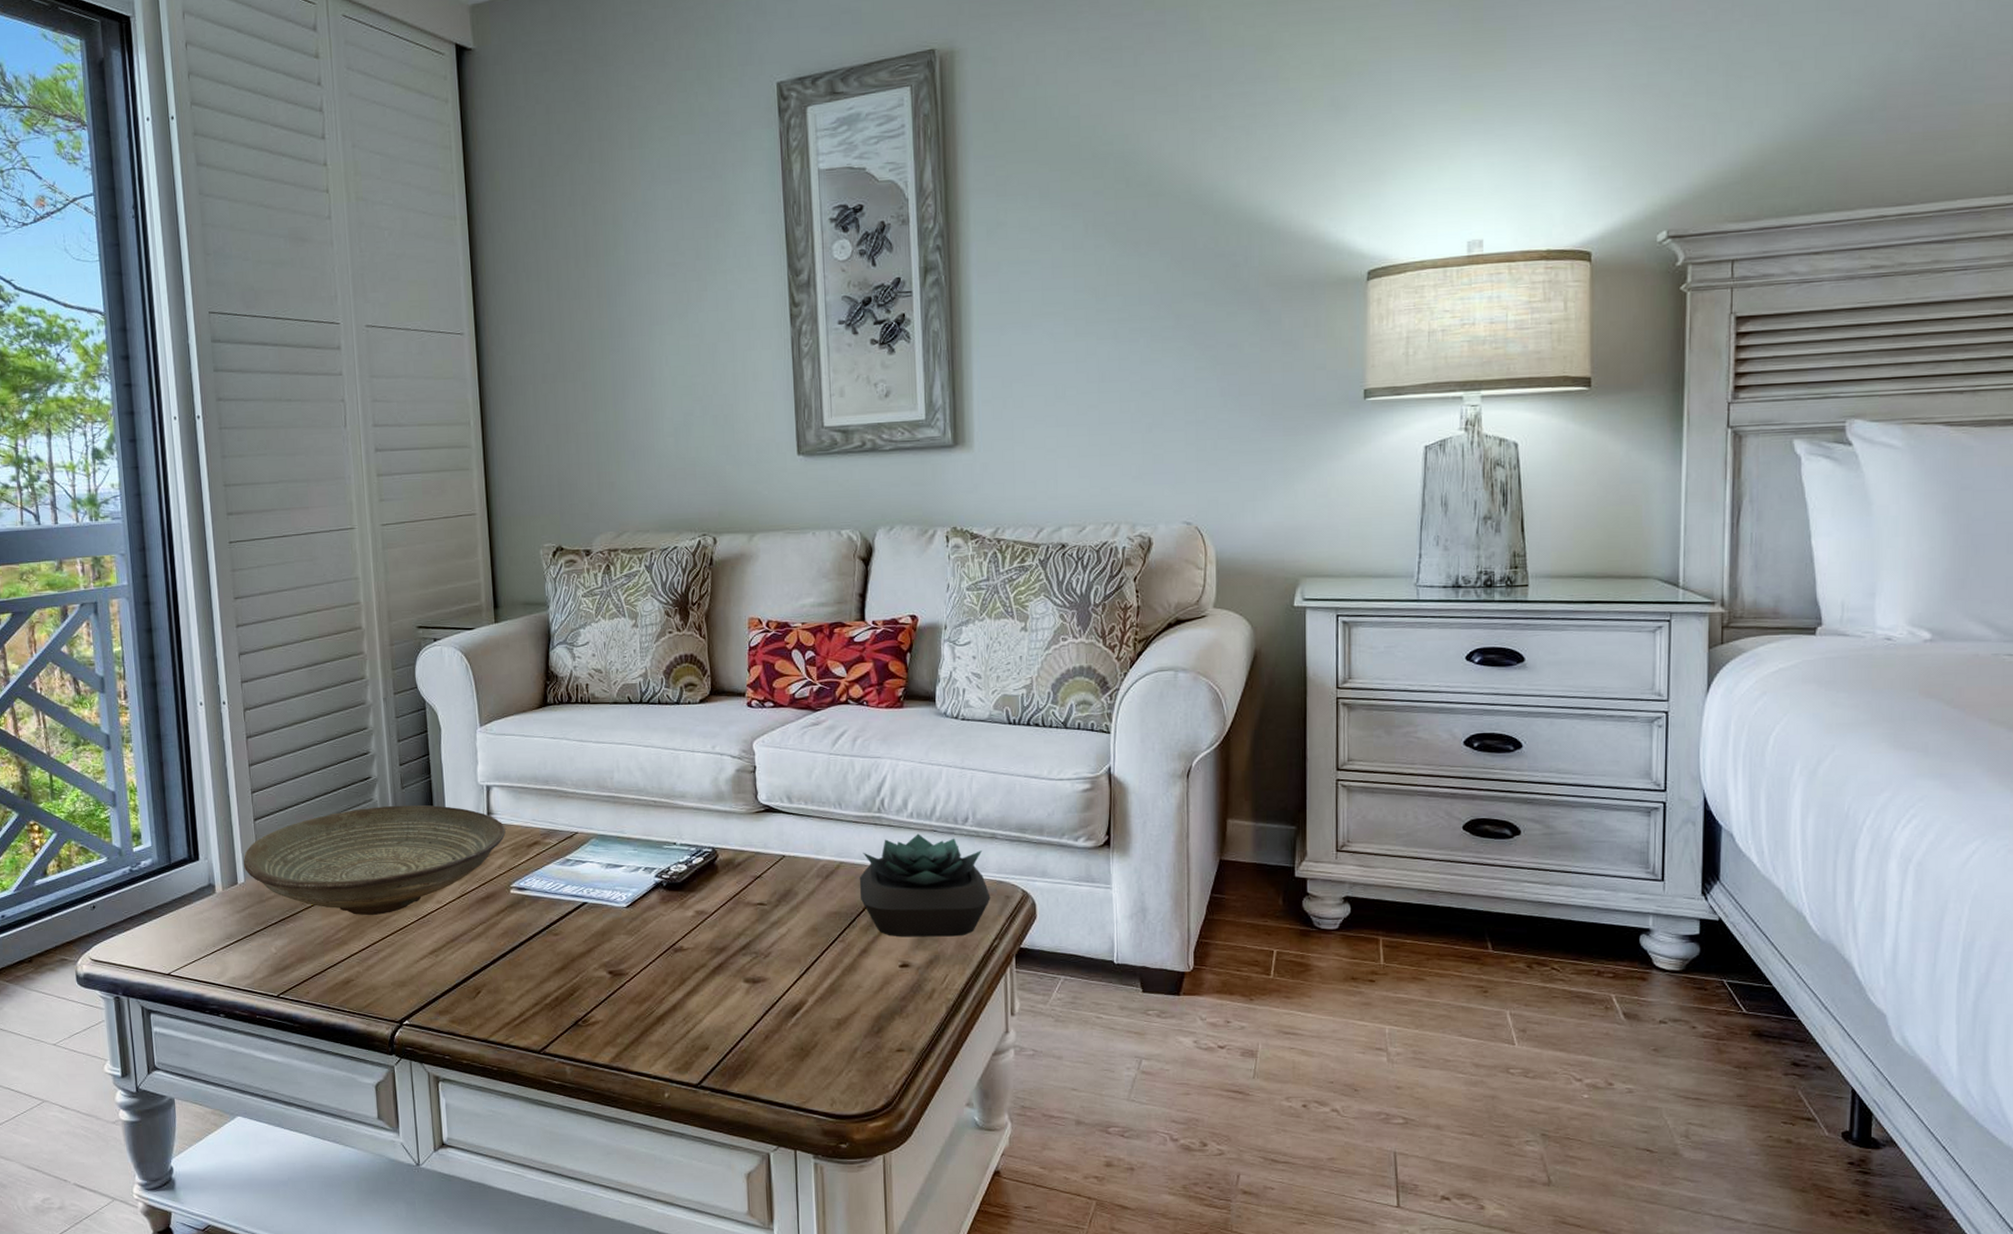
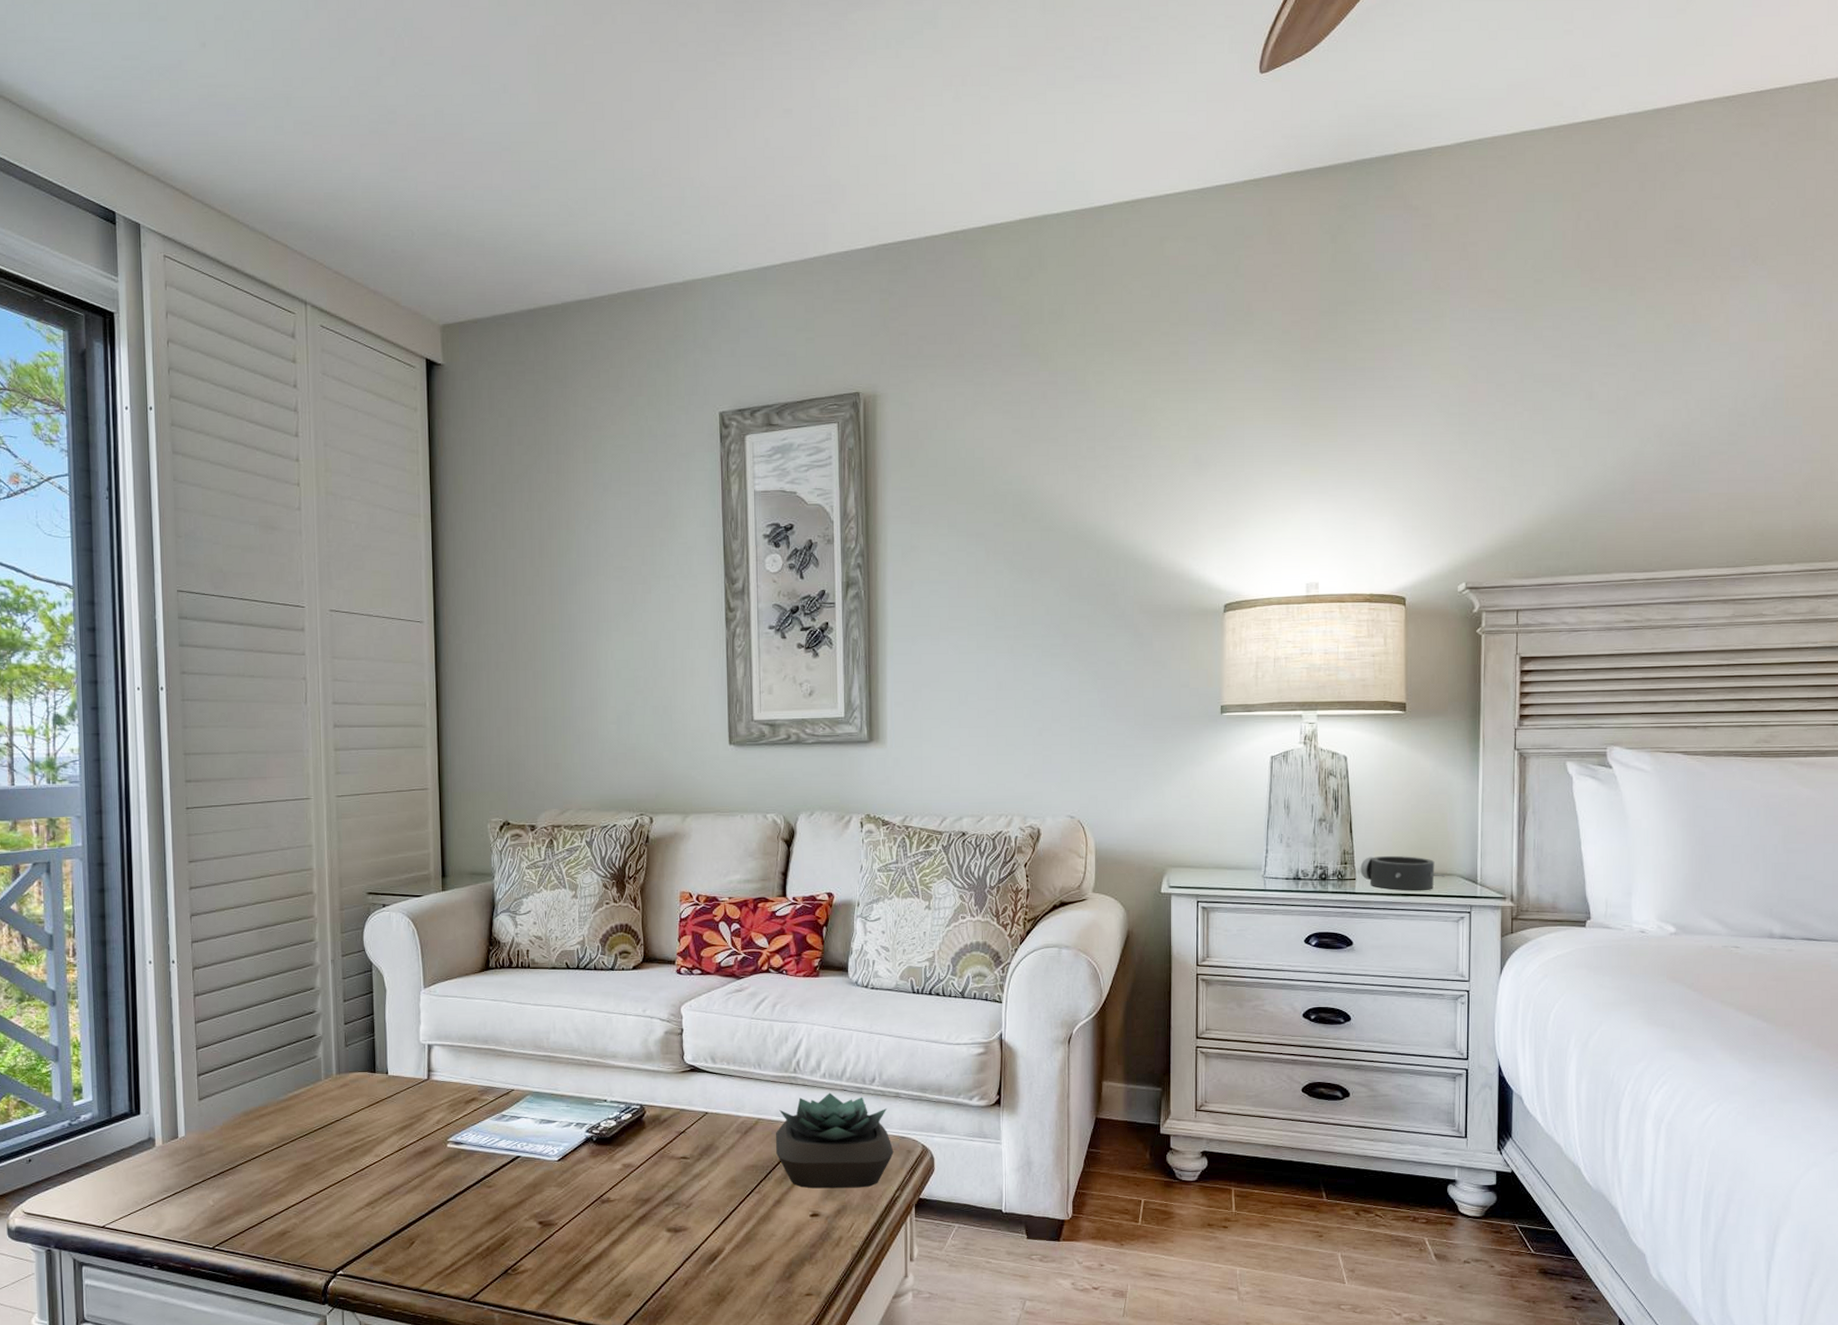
decorative bowl: present [243,805,506,915] -> none [184,1062,445,1168]
alarm clock: none [1534,556,1639,598] -> present [1360,855,1445,892]

